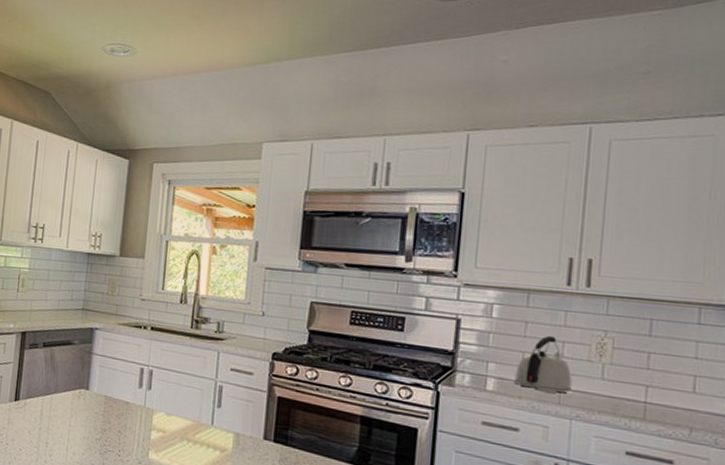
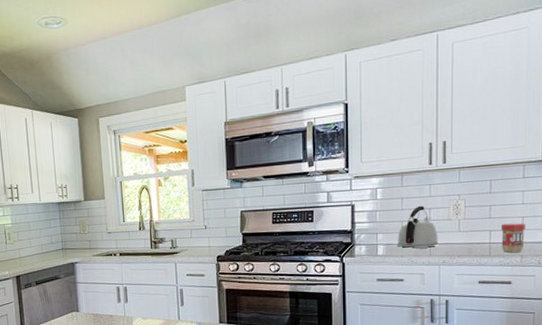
food container: none [661,380,700,424] -> present [501,223,526,253]

